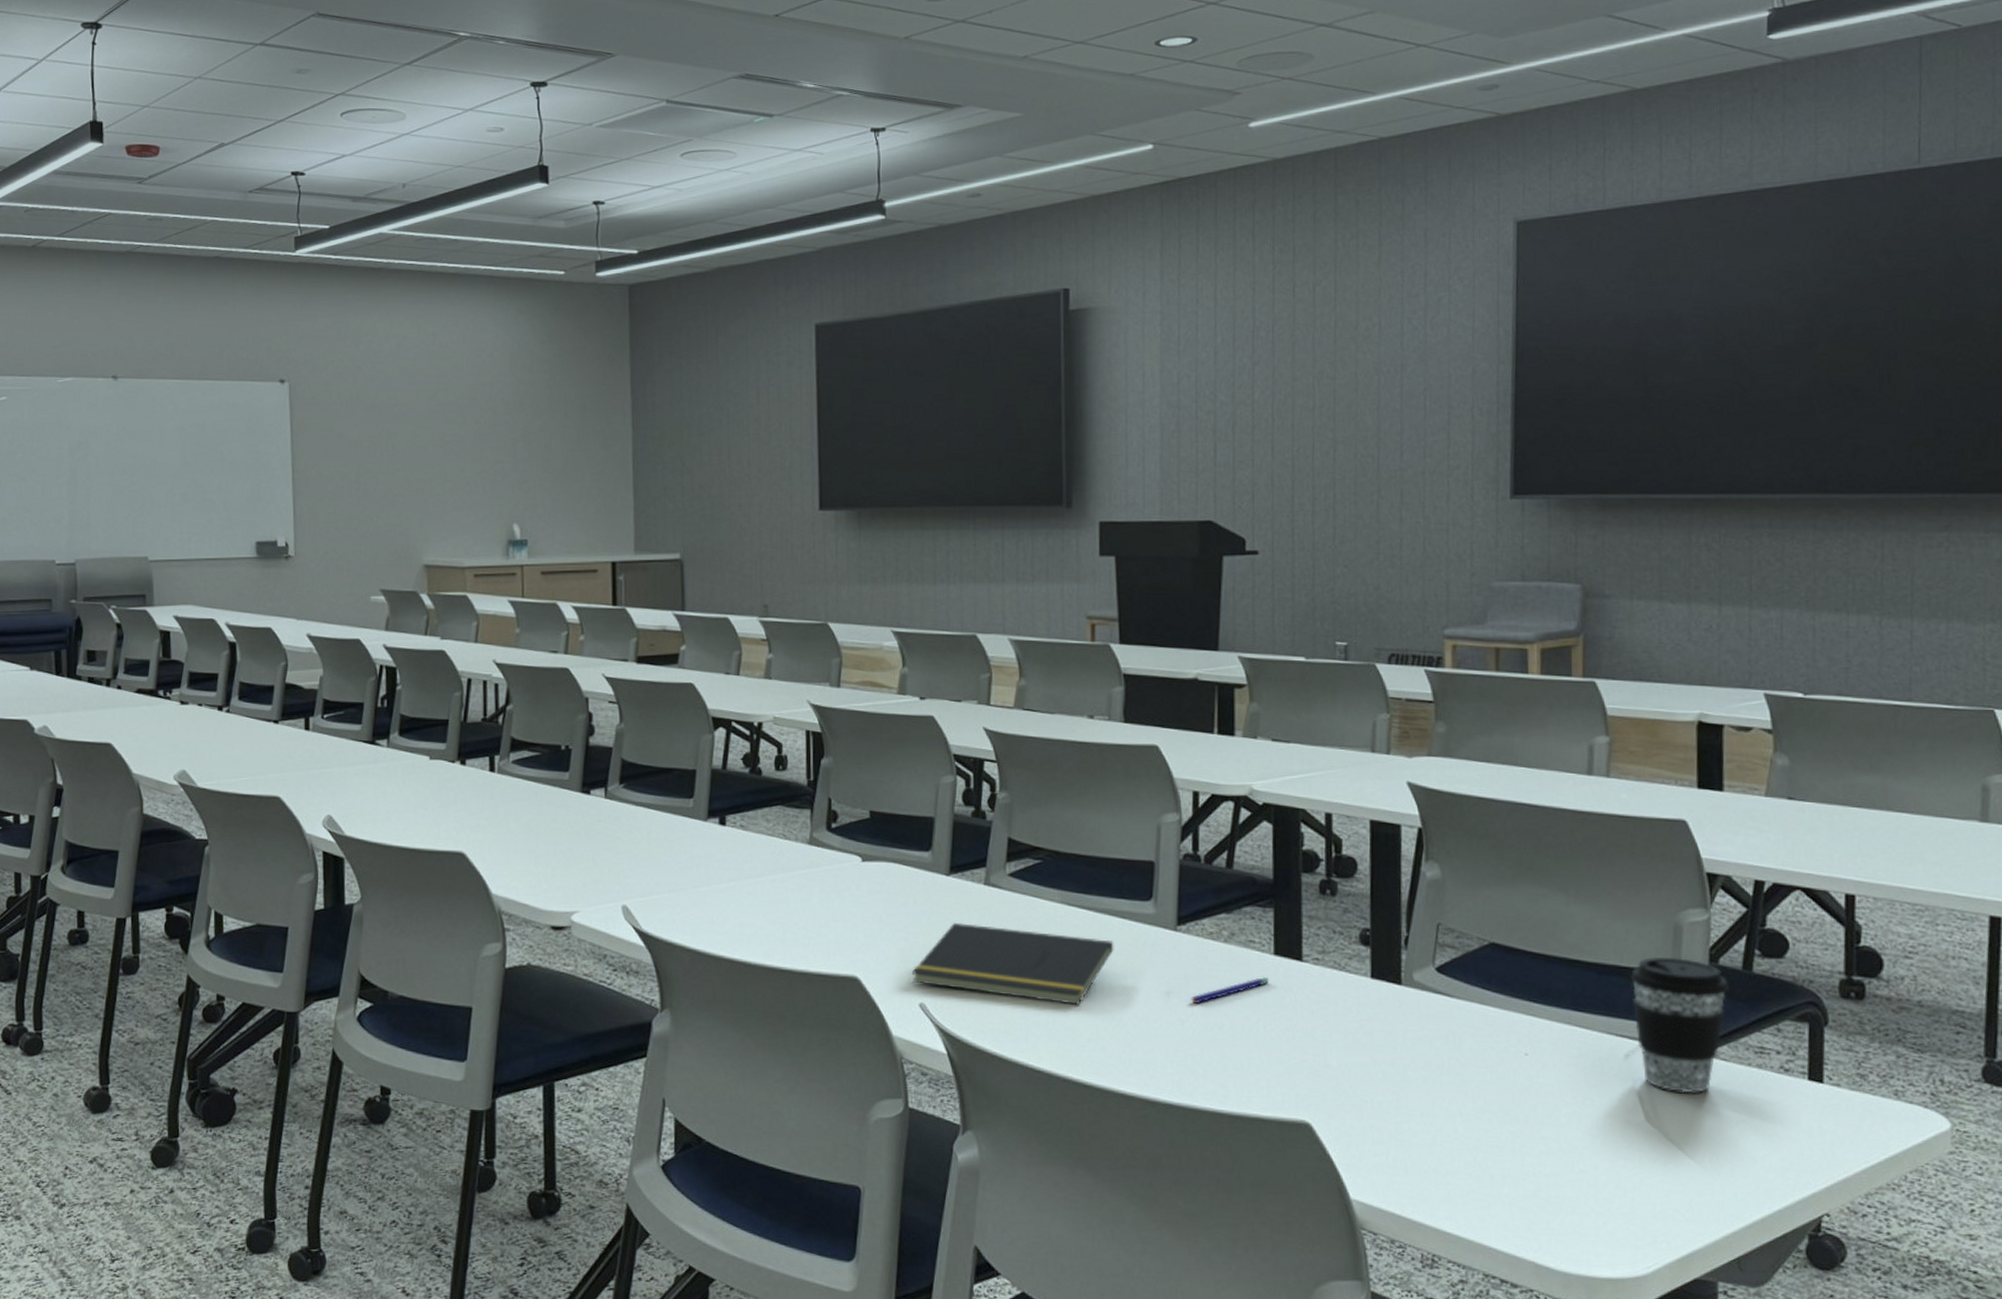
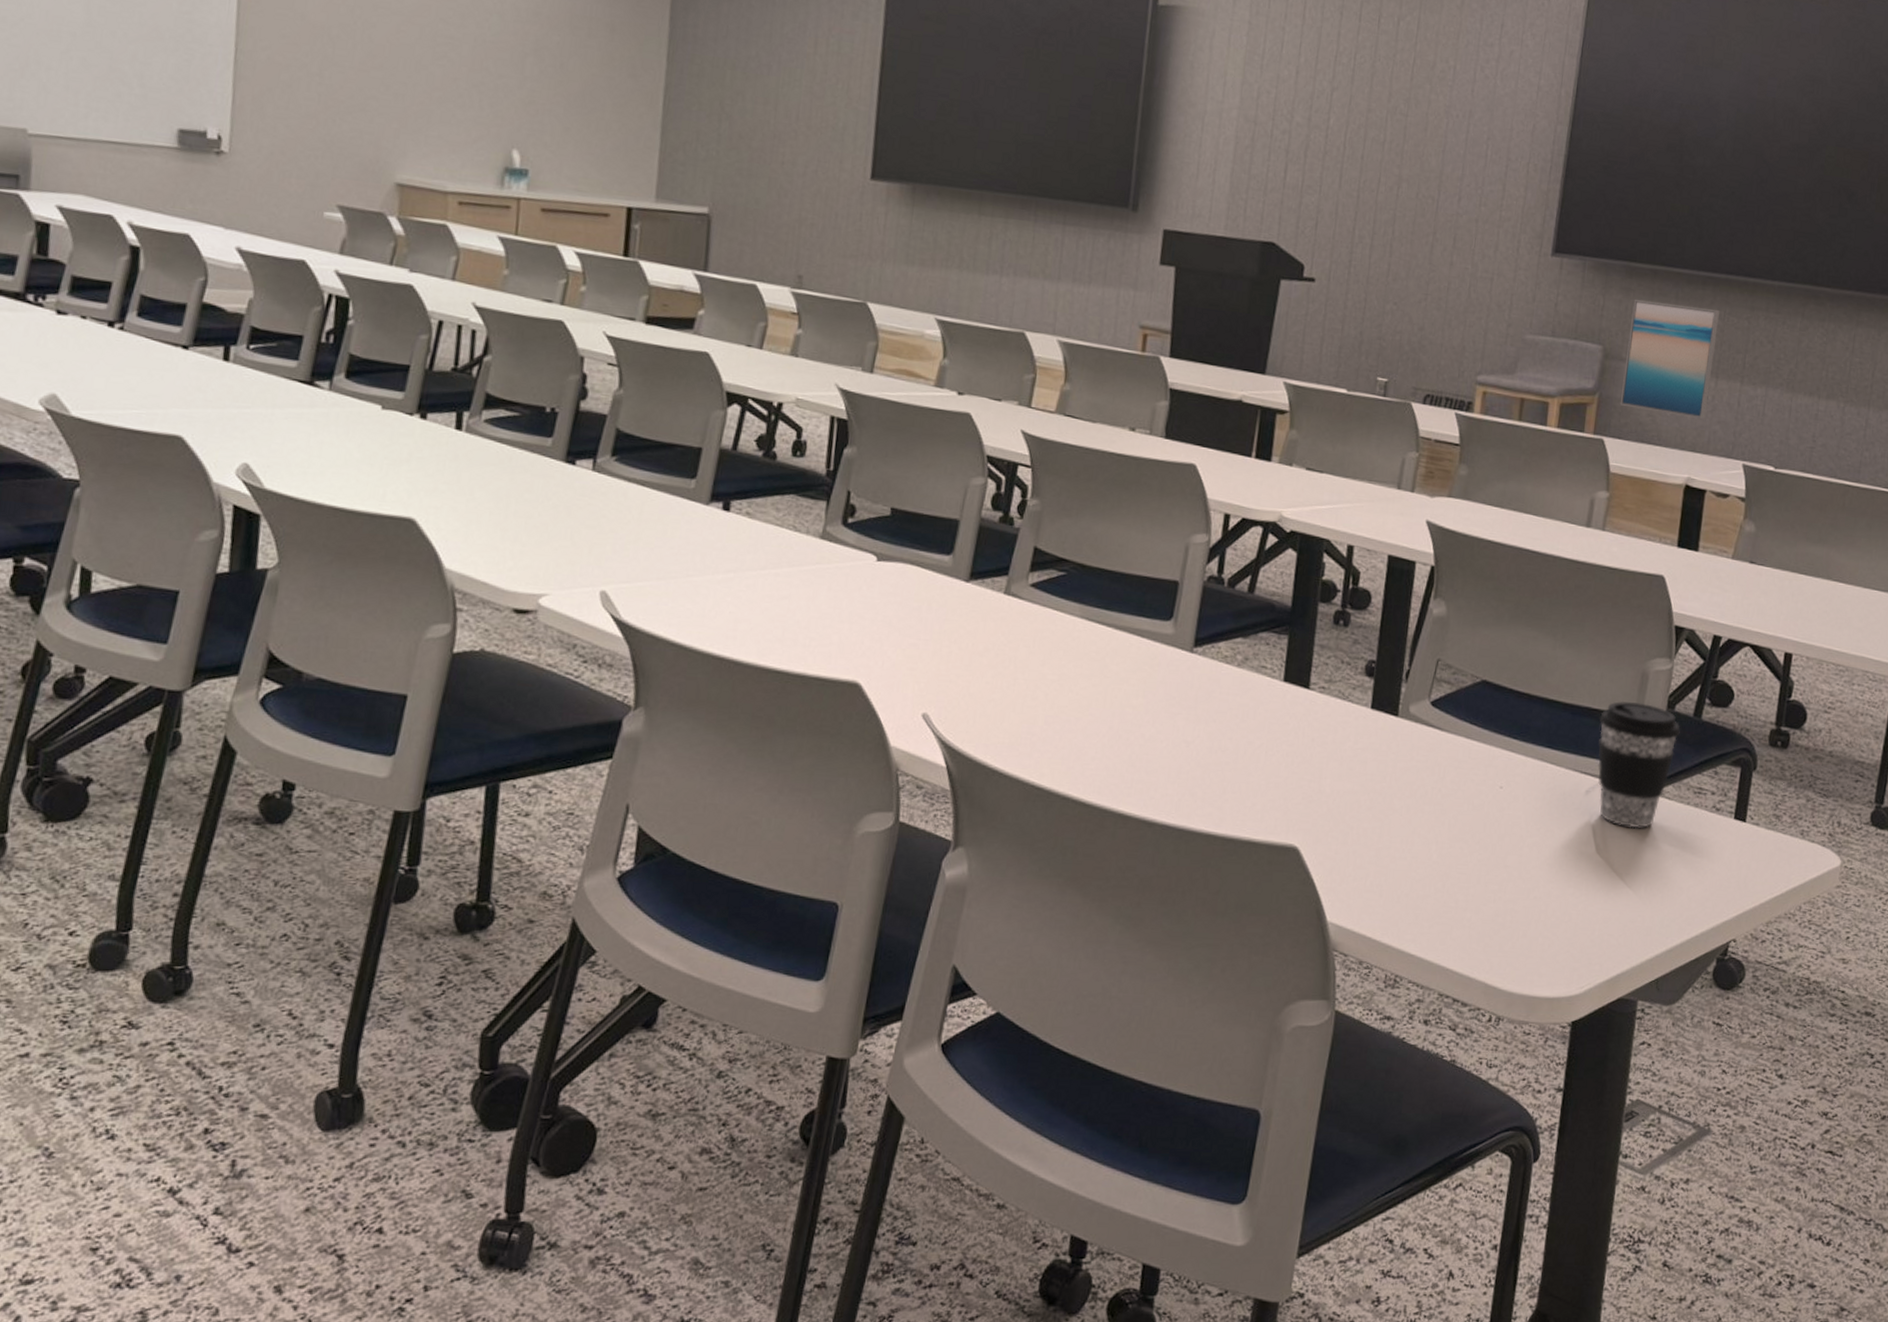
notepad: present [911,923,1114,1005] -> none [917,632,1130,722]
pen: present [1191,976,1268,1005] -> none [1198,702,1276,727]
wall art: none [1609,531,1714,649] -> present [1619,299,1721,419]

